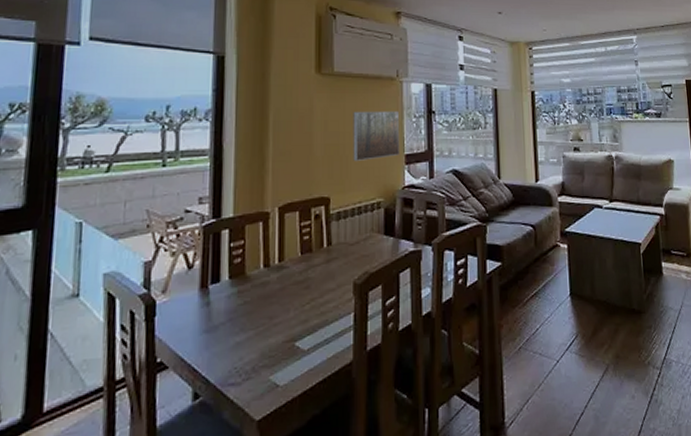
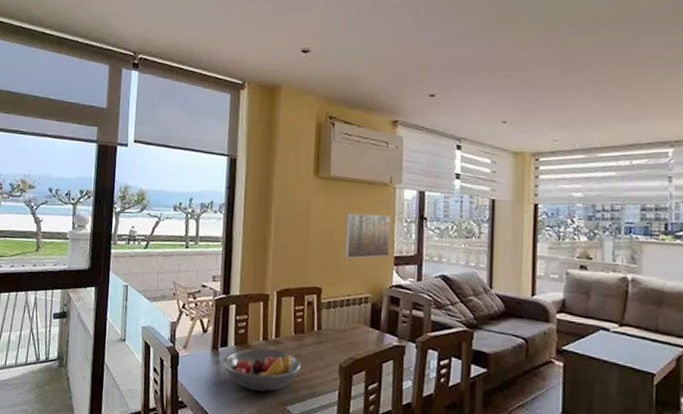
fruit bowl: none [214,276,311,331] -> present [222,348,302,392]

